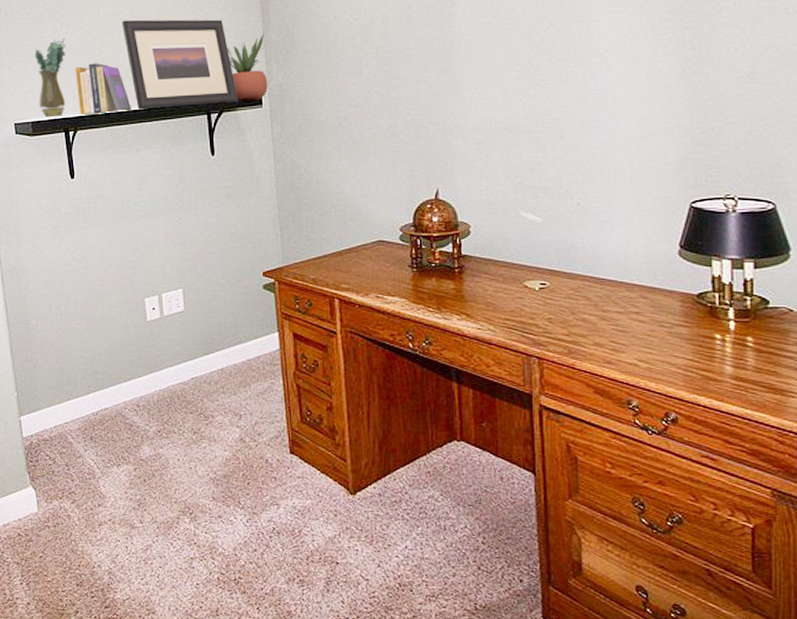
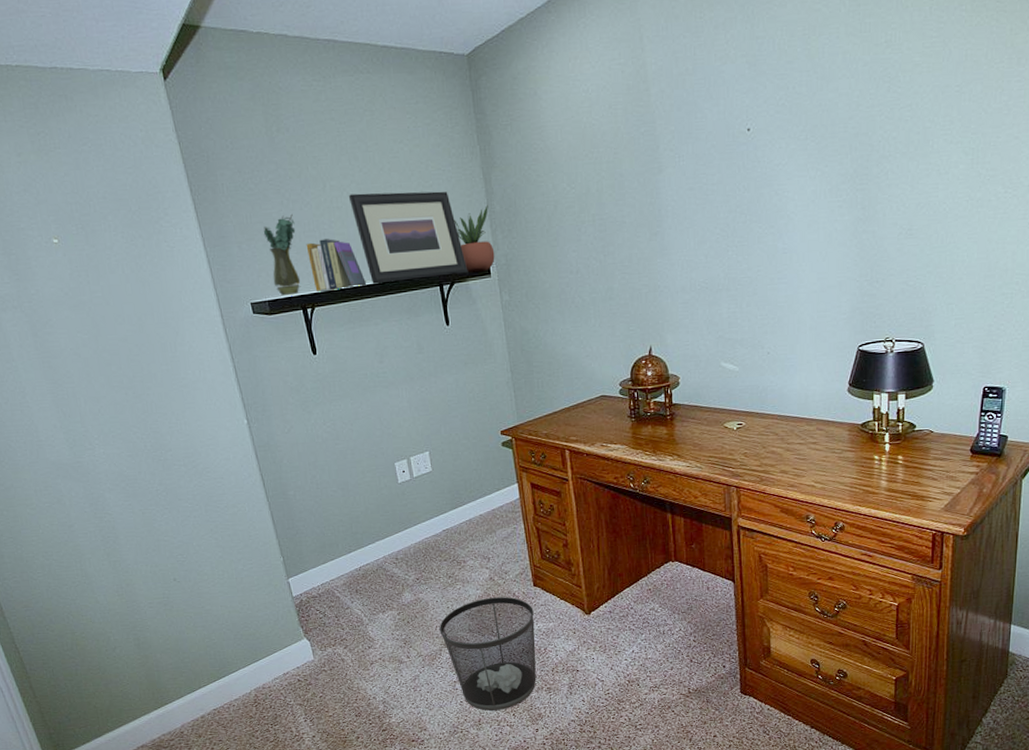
waste bin: none [179,462,289,601] -> present [439,597,536,711]

